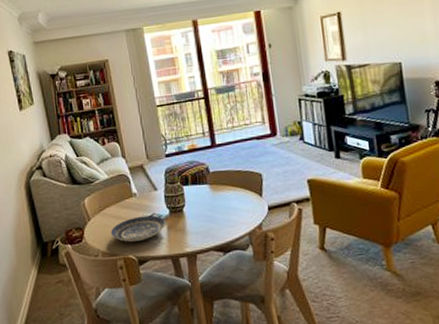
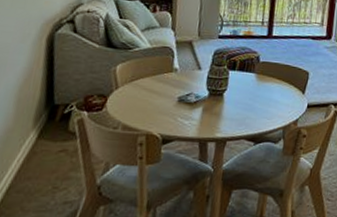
plate: present [110,215,166,243] -> none [137,93,202,120]

